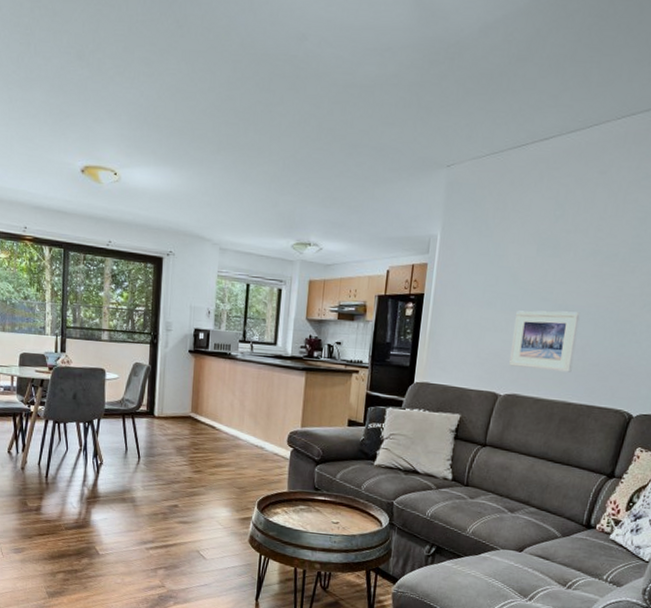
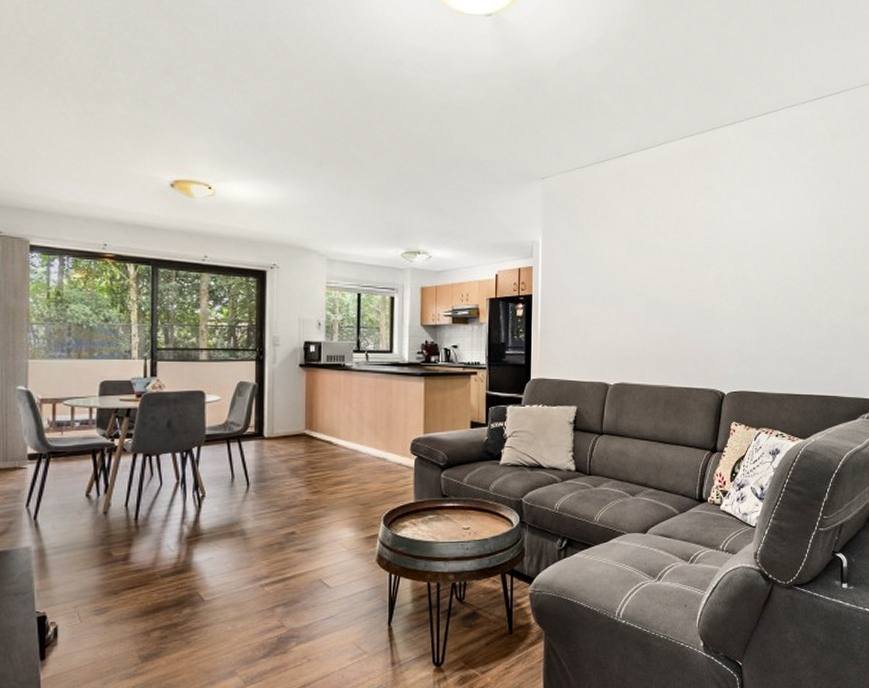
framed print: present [509,310,581,373] -> none [615,304,670,359]

